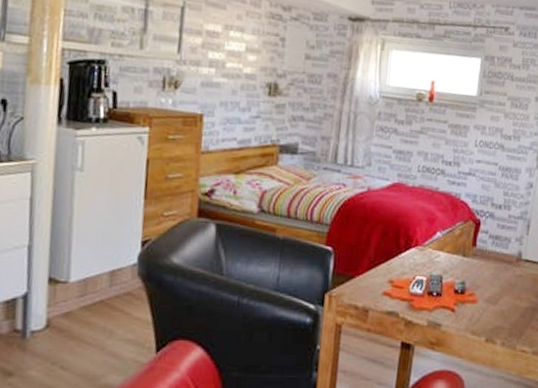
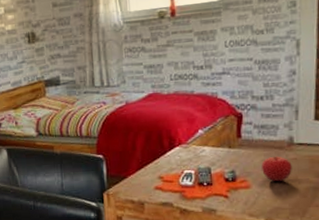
fruit: none [490,270,517,299] -> present [261,156,292,182]

